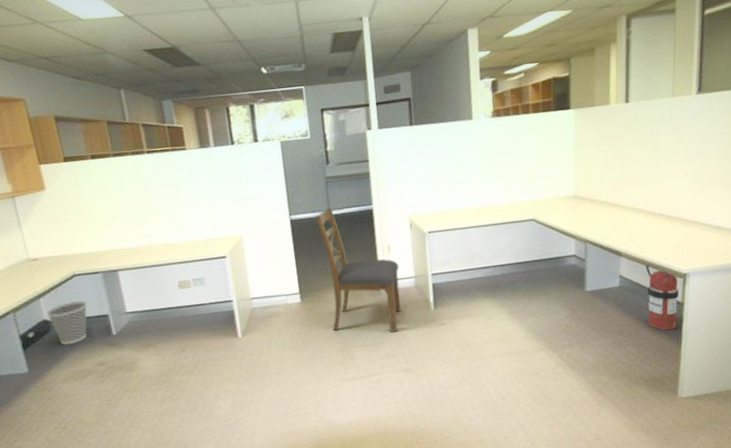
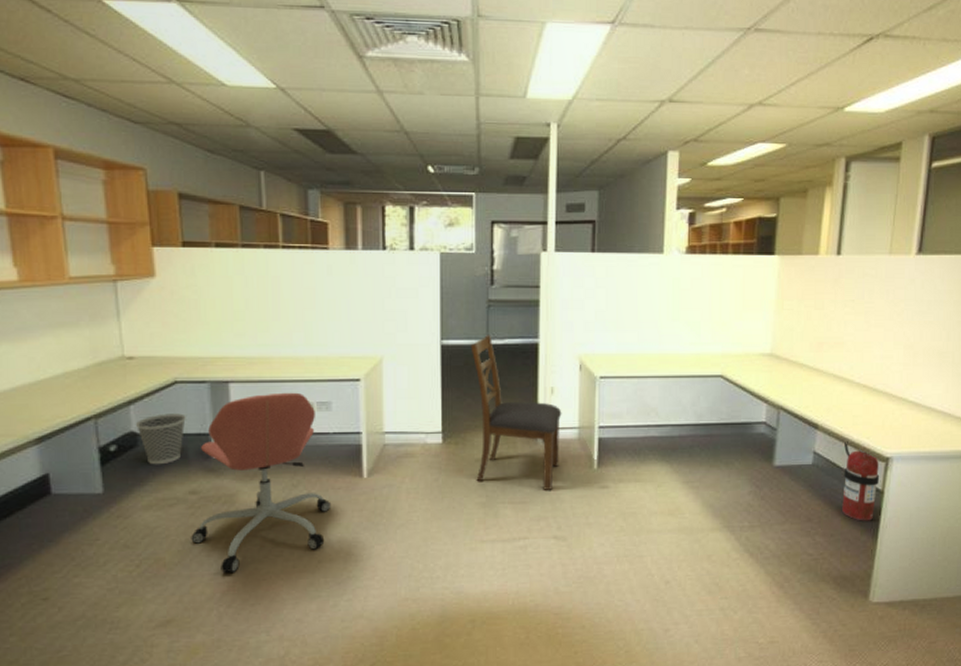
office chair: none [102,273,215,426] -> present [191,392,332,574]

